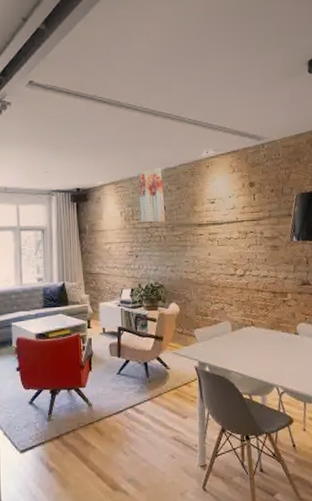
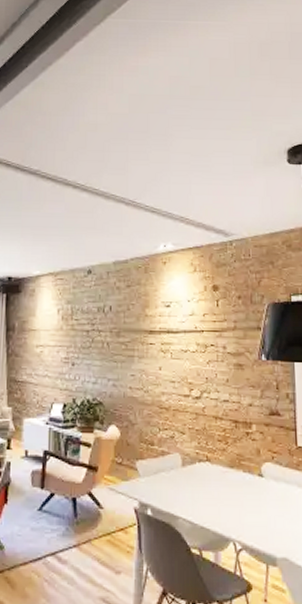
wall art: present [138,167,165,223] -> none [81,259,110,325]

